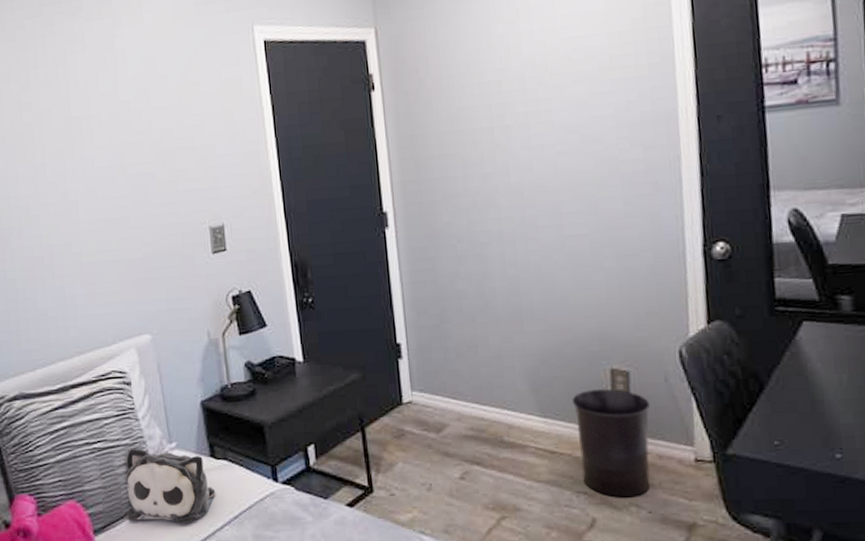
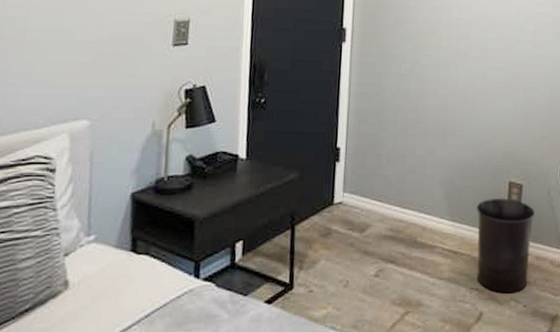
plush toy: present [125,446,216,524] -> none [18,238,130,324]

